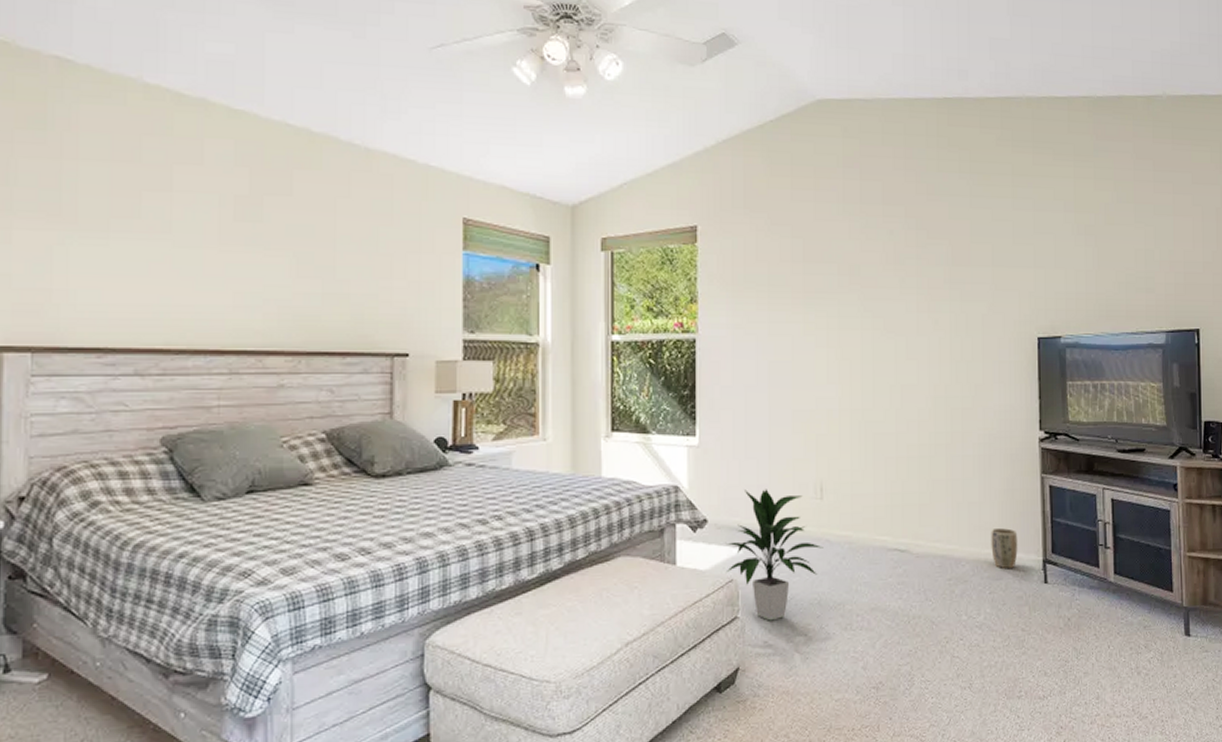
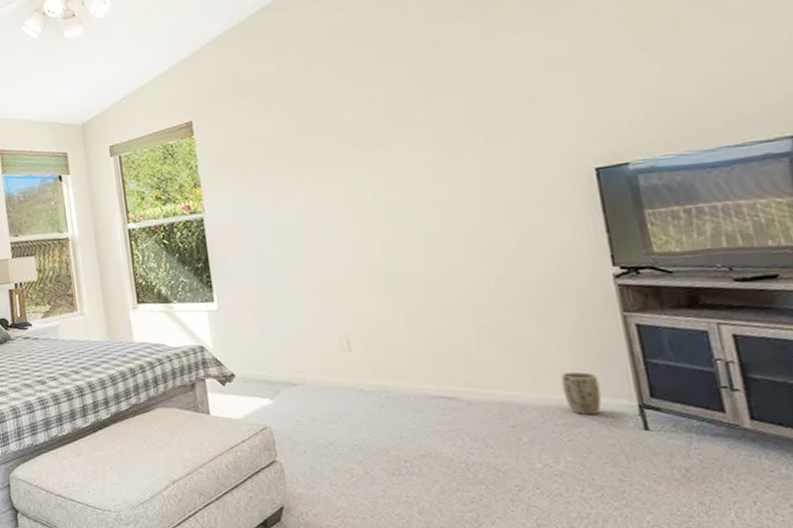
indoor plant: present [725,489,824,621] -> none [255,344,358,465]

